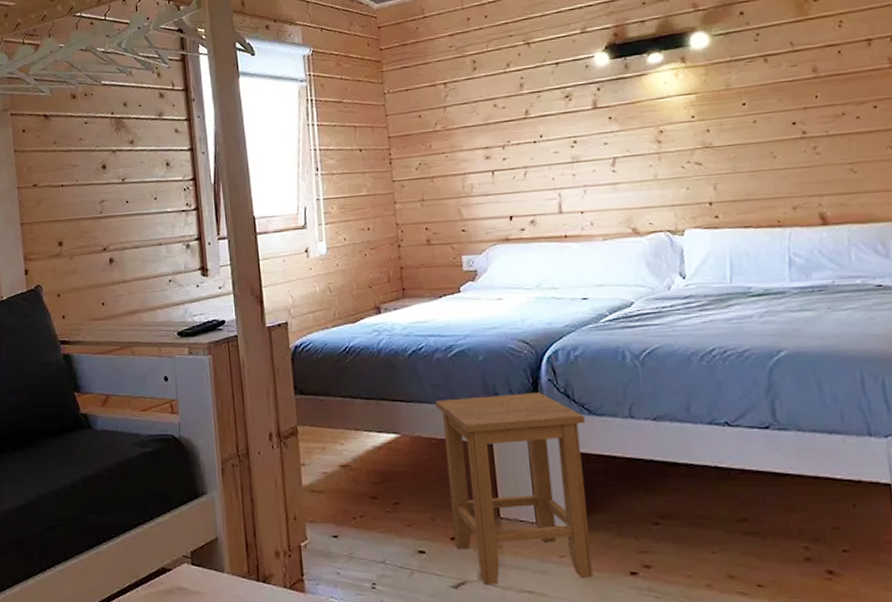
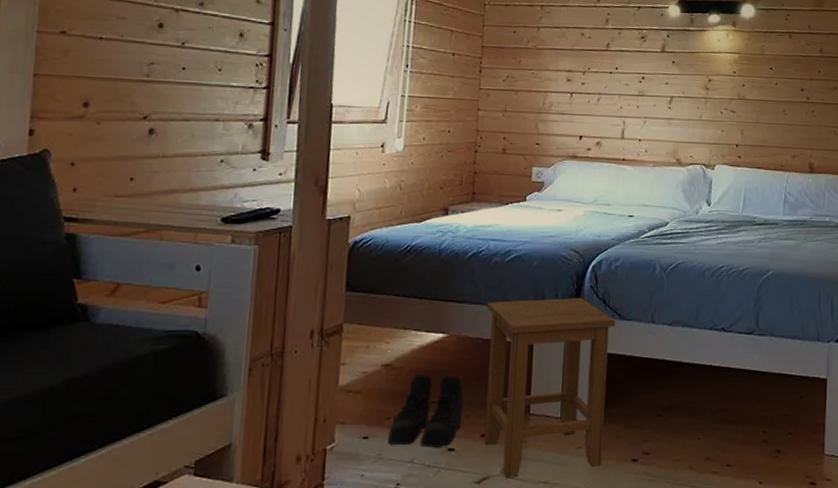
boots: none [356,474,429,549] -> present [388,373,464,448]

